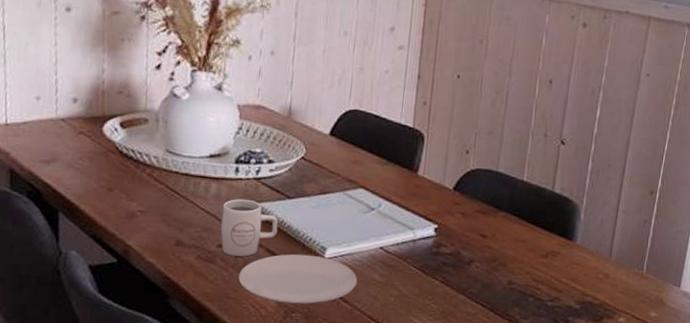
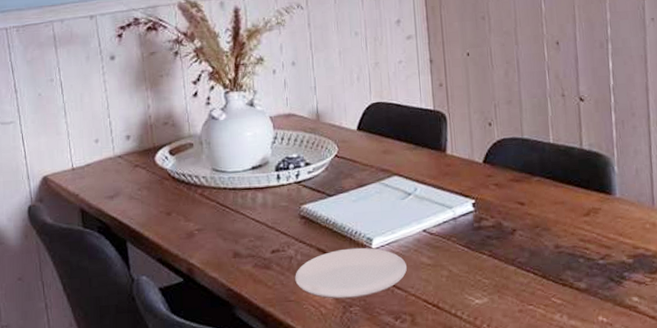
mug: present [220,198,279,257] -> none [270,203,324,260]

